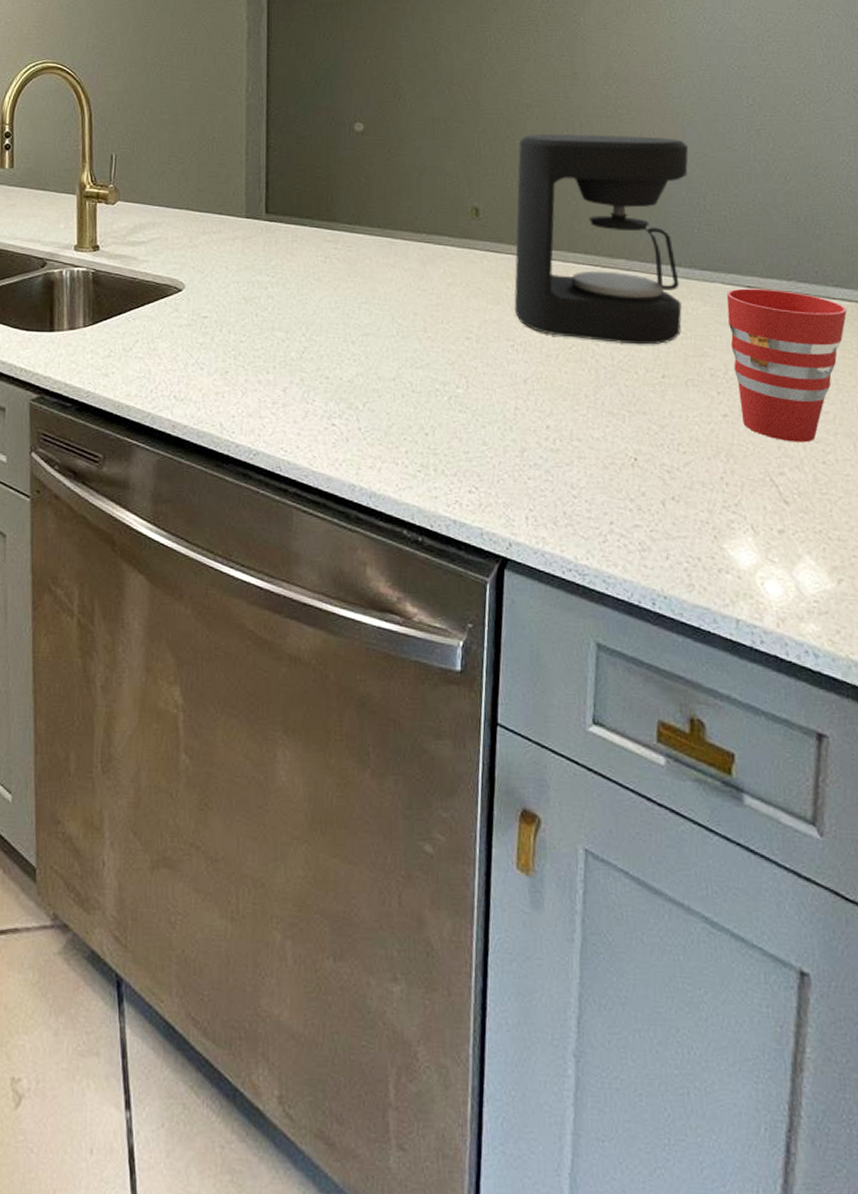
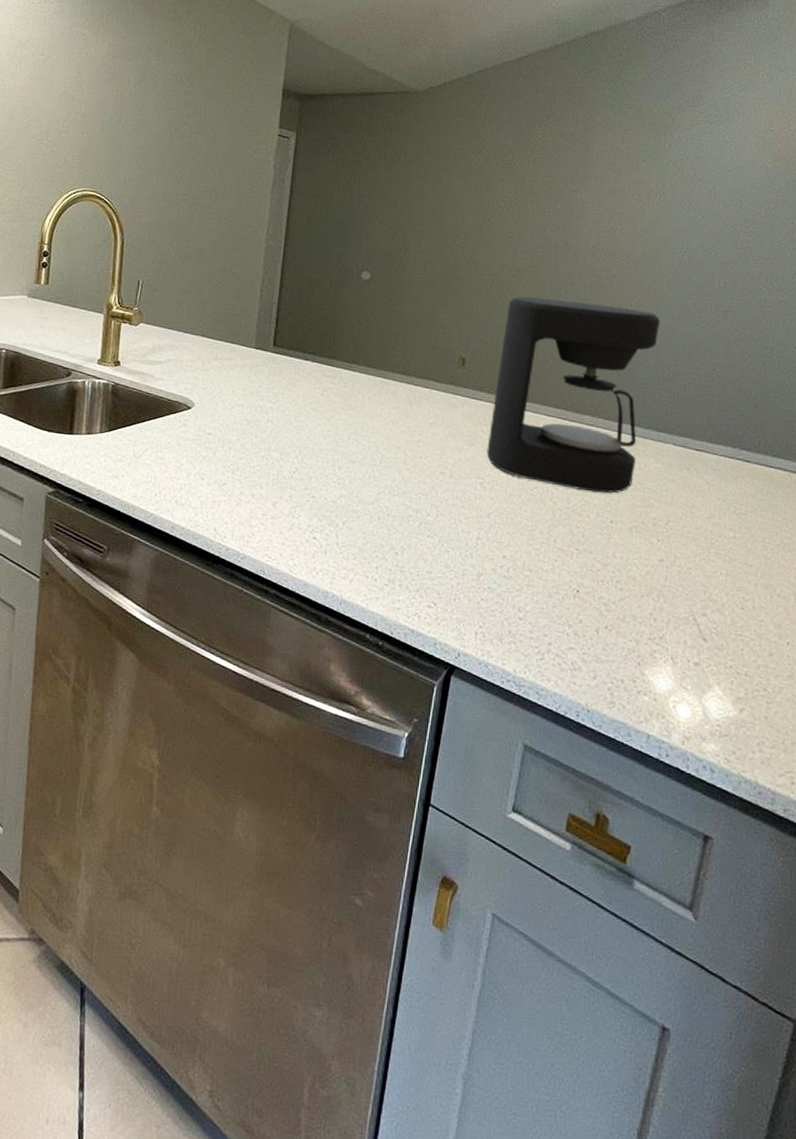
cup: present [726,288,847,443] -> none [674,450,782,590]

